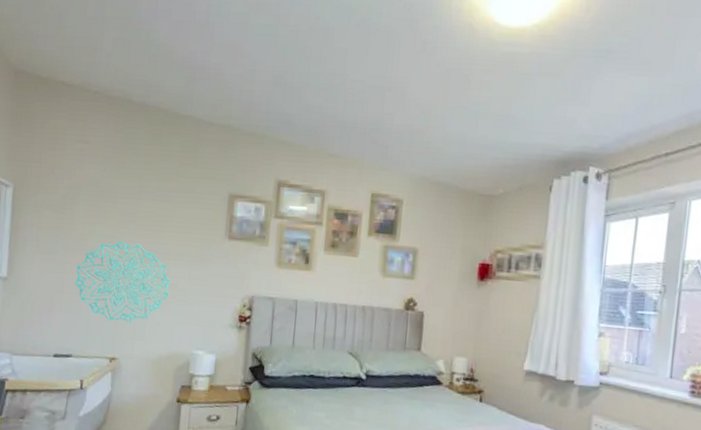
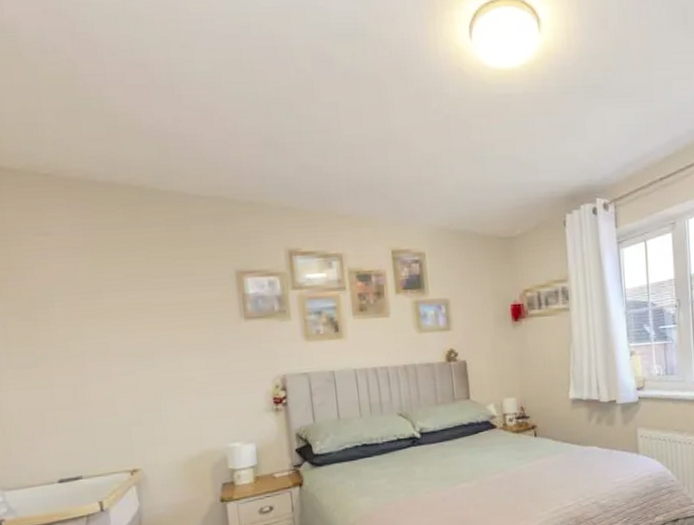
wall decoration: present [75,241,170,322] -> none [65,340,188,430]

